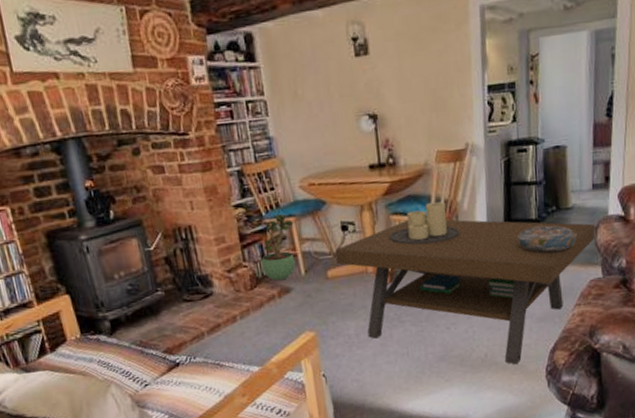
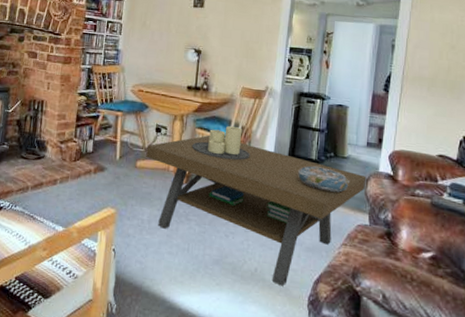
potted plant: present [260,214,296,281] -> none [87,107,120,160]

